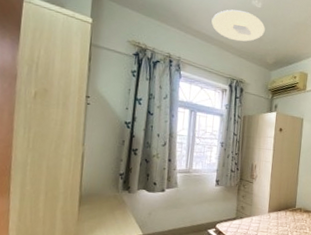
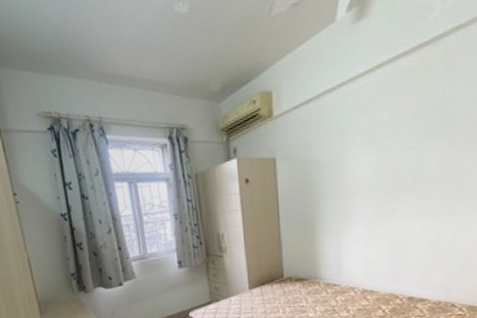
ceiling light: present [211,9,265,42] -> none [127,25,201,74]

